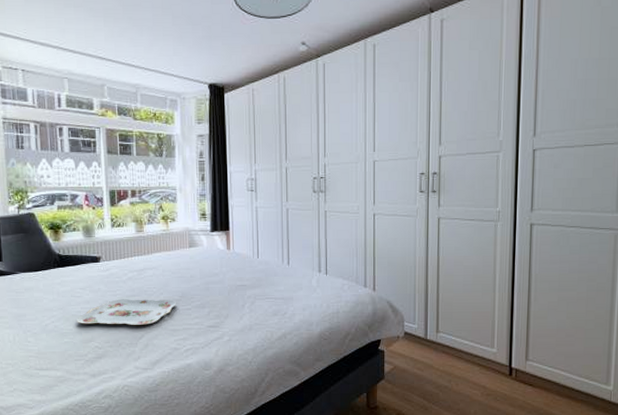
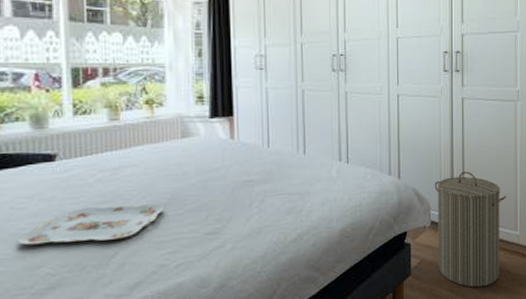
laundry hamper: none [408,288,483,398] -> present [434,171,507,288]

